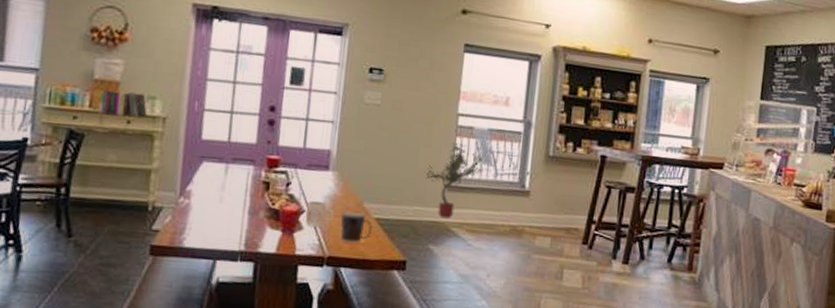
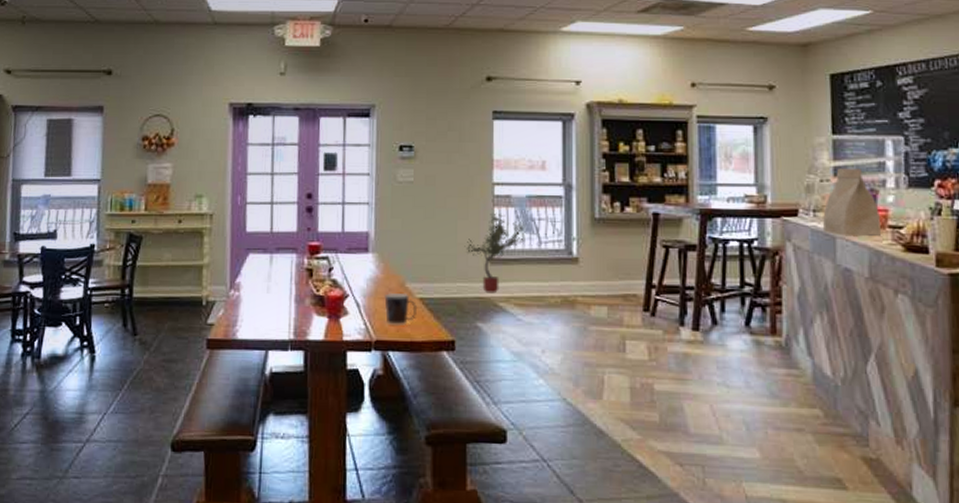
books: present [98,89,147,118] -> none [152,193,196,217]
mug: present [305,200,334,228] -> none [349,284,377,312]
paper bag: none [742,130,789,192] -> present [823,168,882,237]

